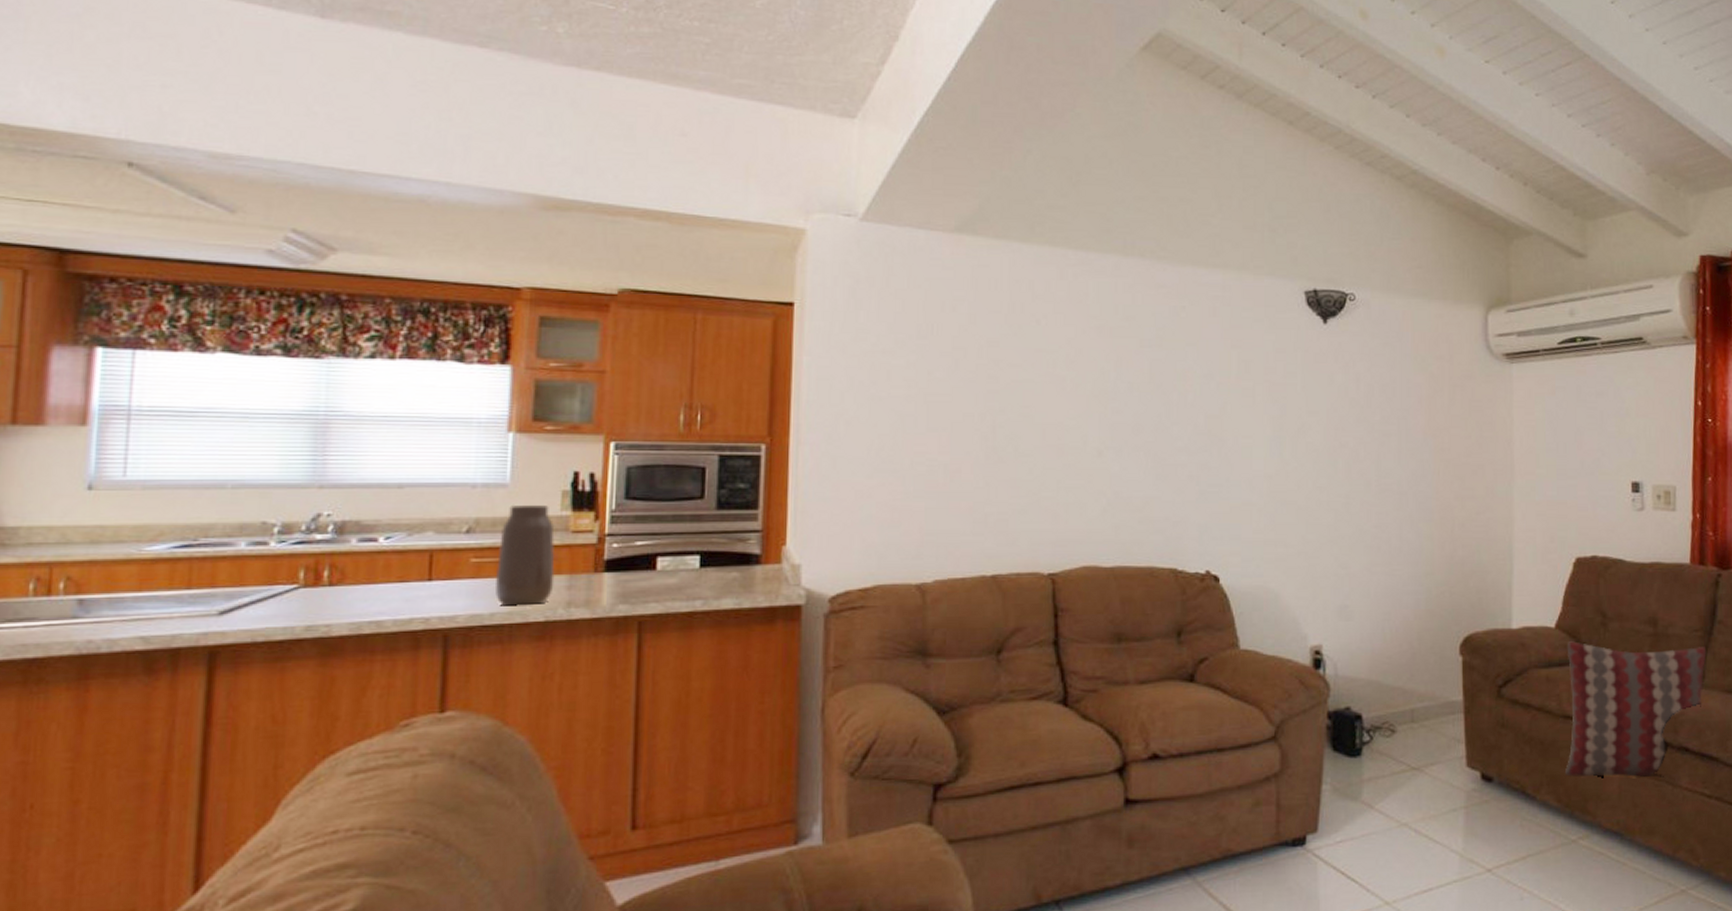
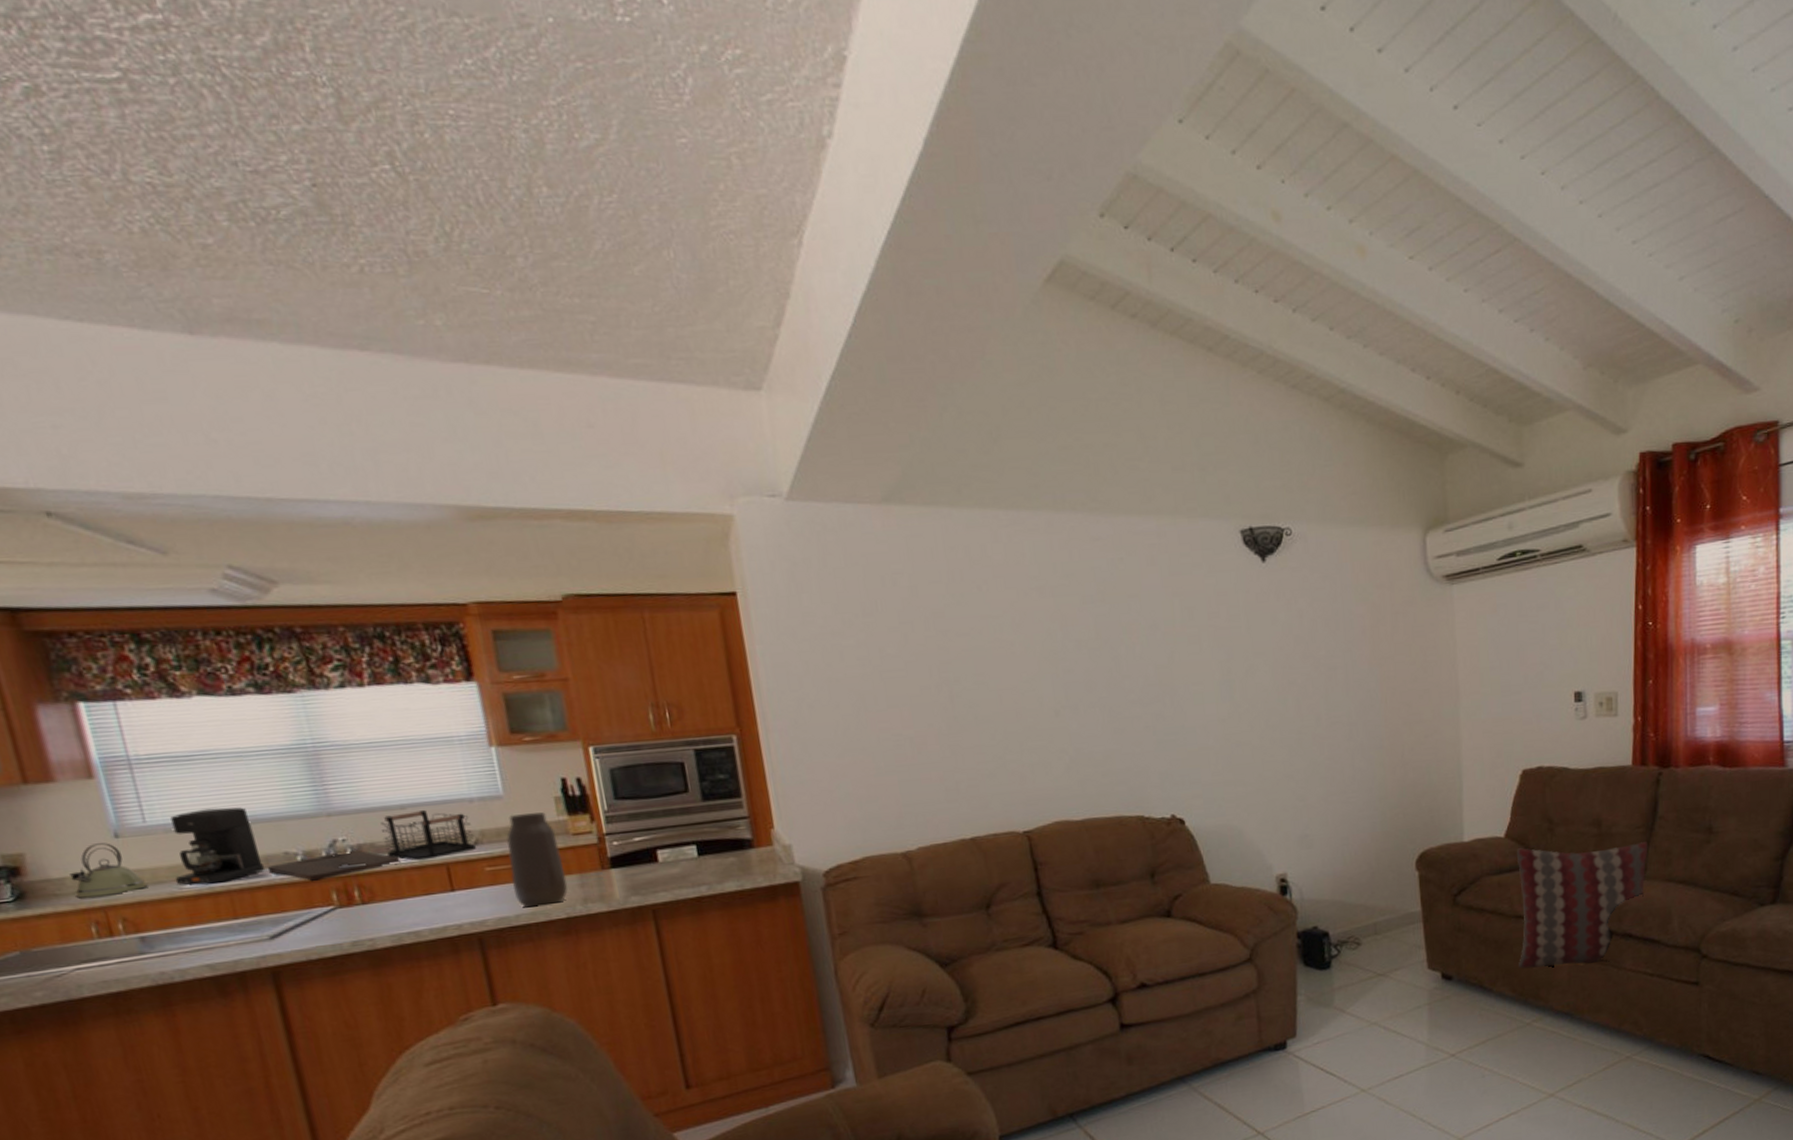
kettle: none [25,494,106,551] -> present [70,843,148,899]
coffee maker: none [136,468,237,548] -> present [170,807,266,885]
cutting board: none [238,526,383,555] -> present [267,850,401,881]
dish rack: none [371,490,468,545] -> present [380,809,476,861]

